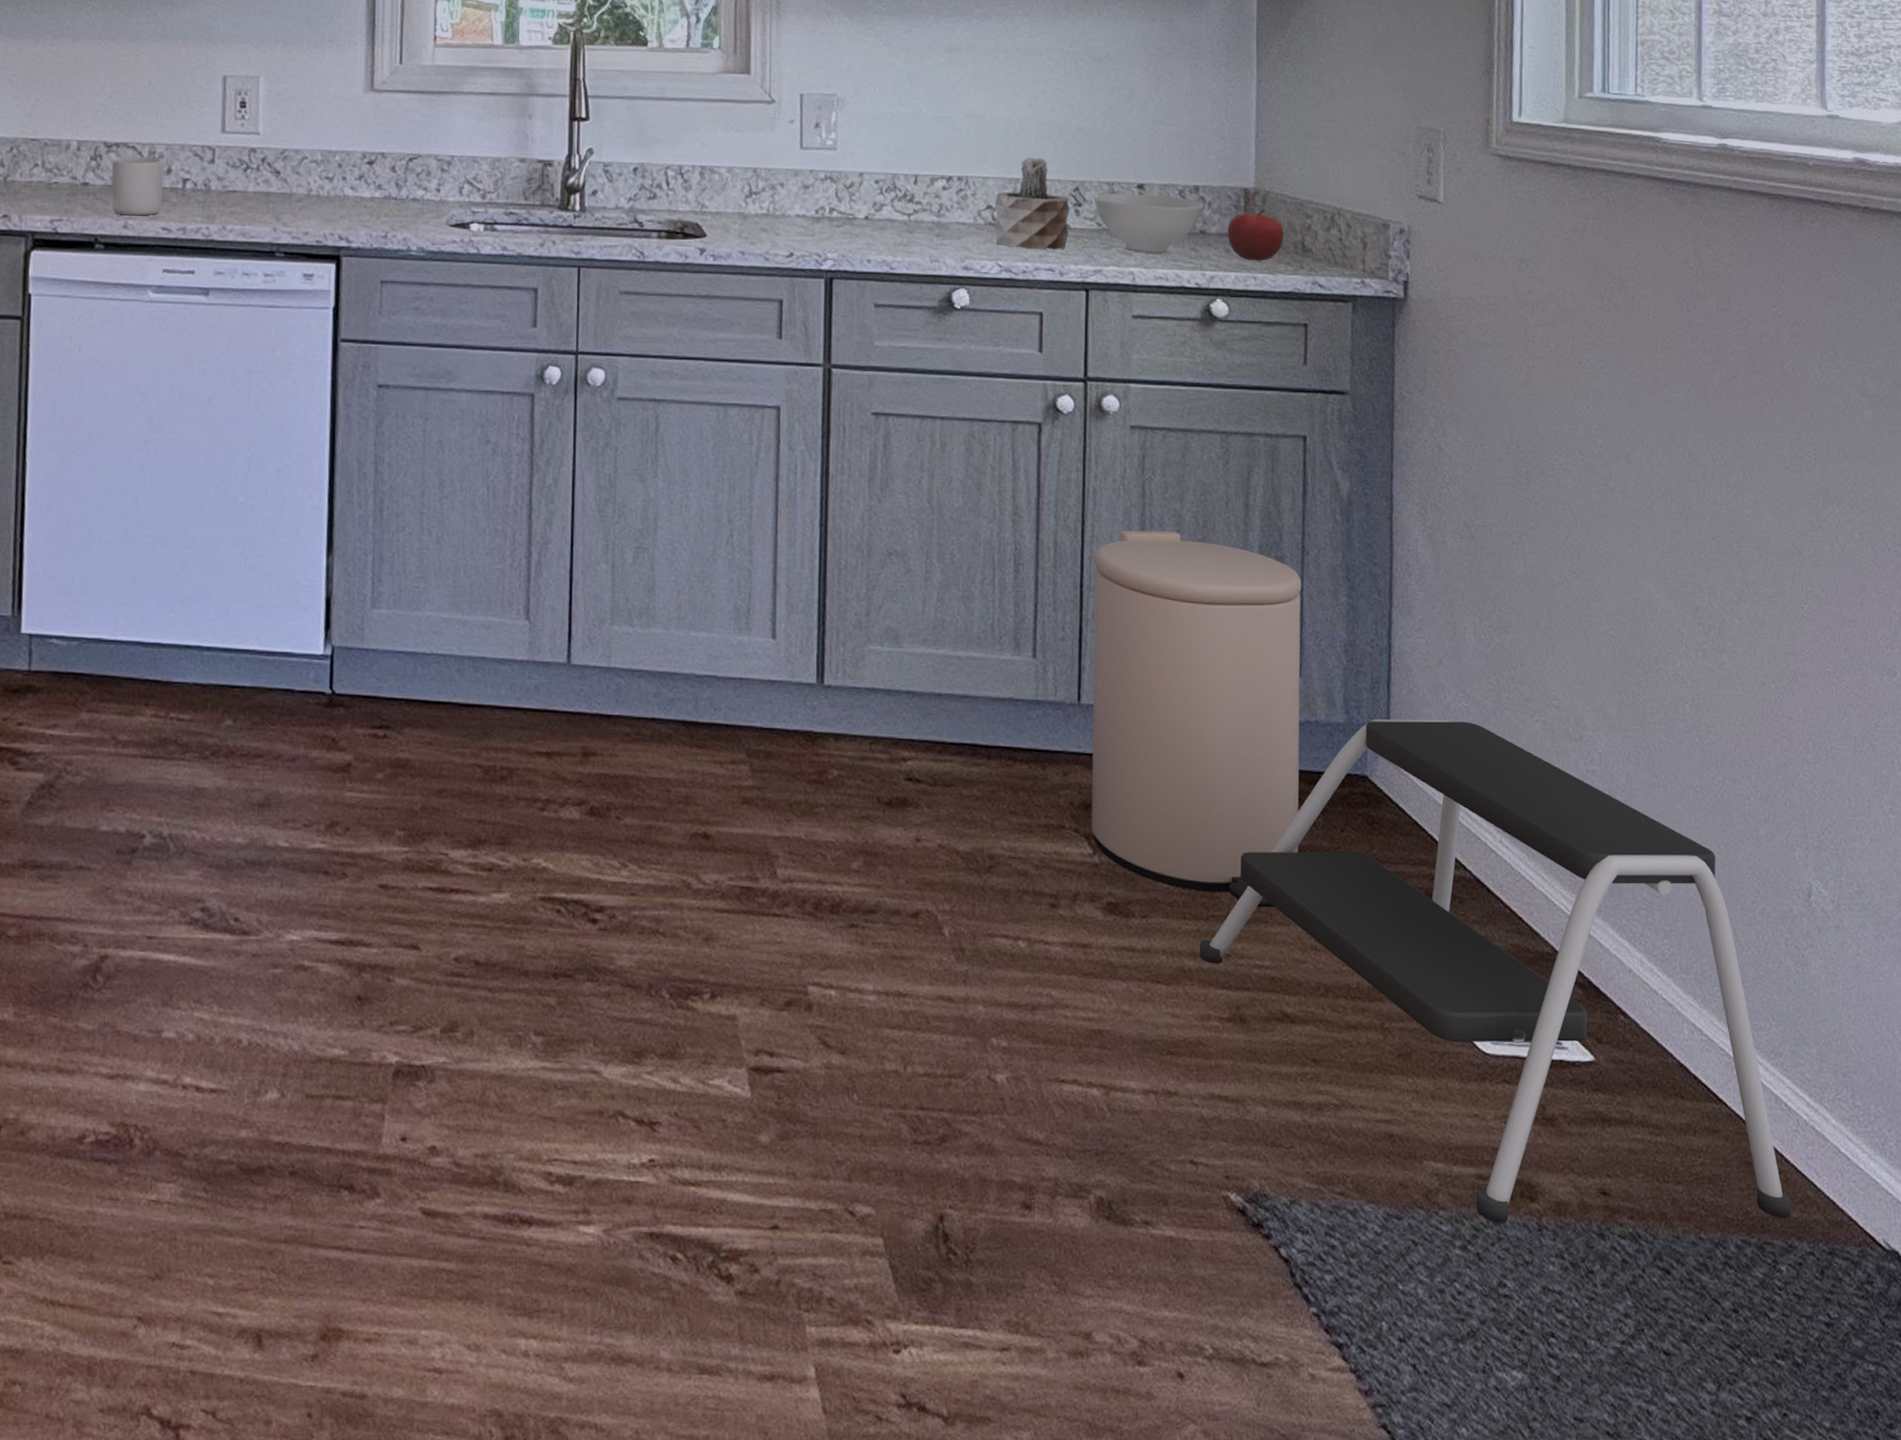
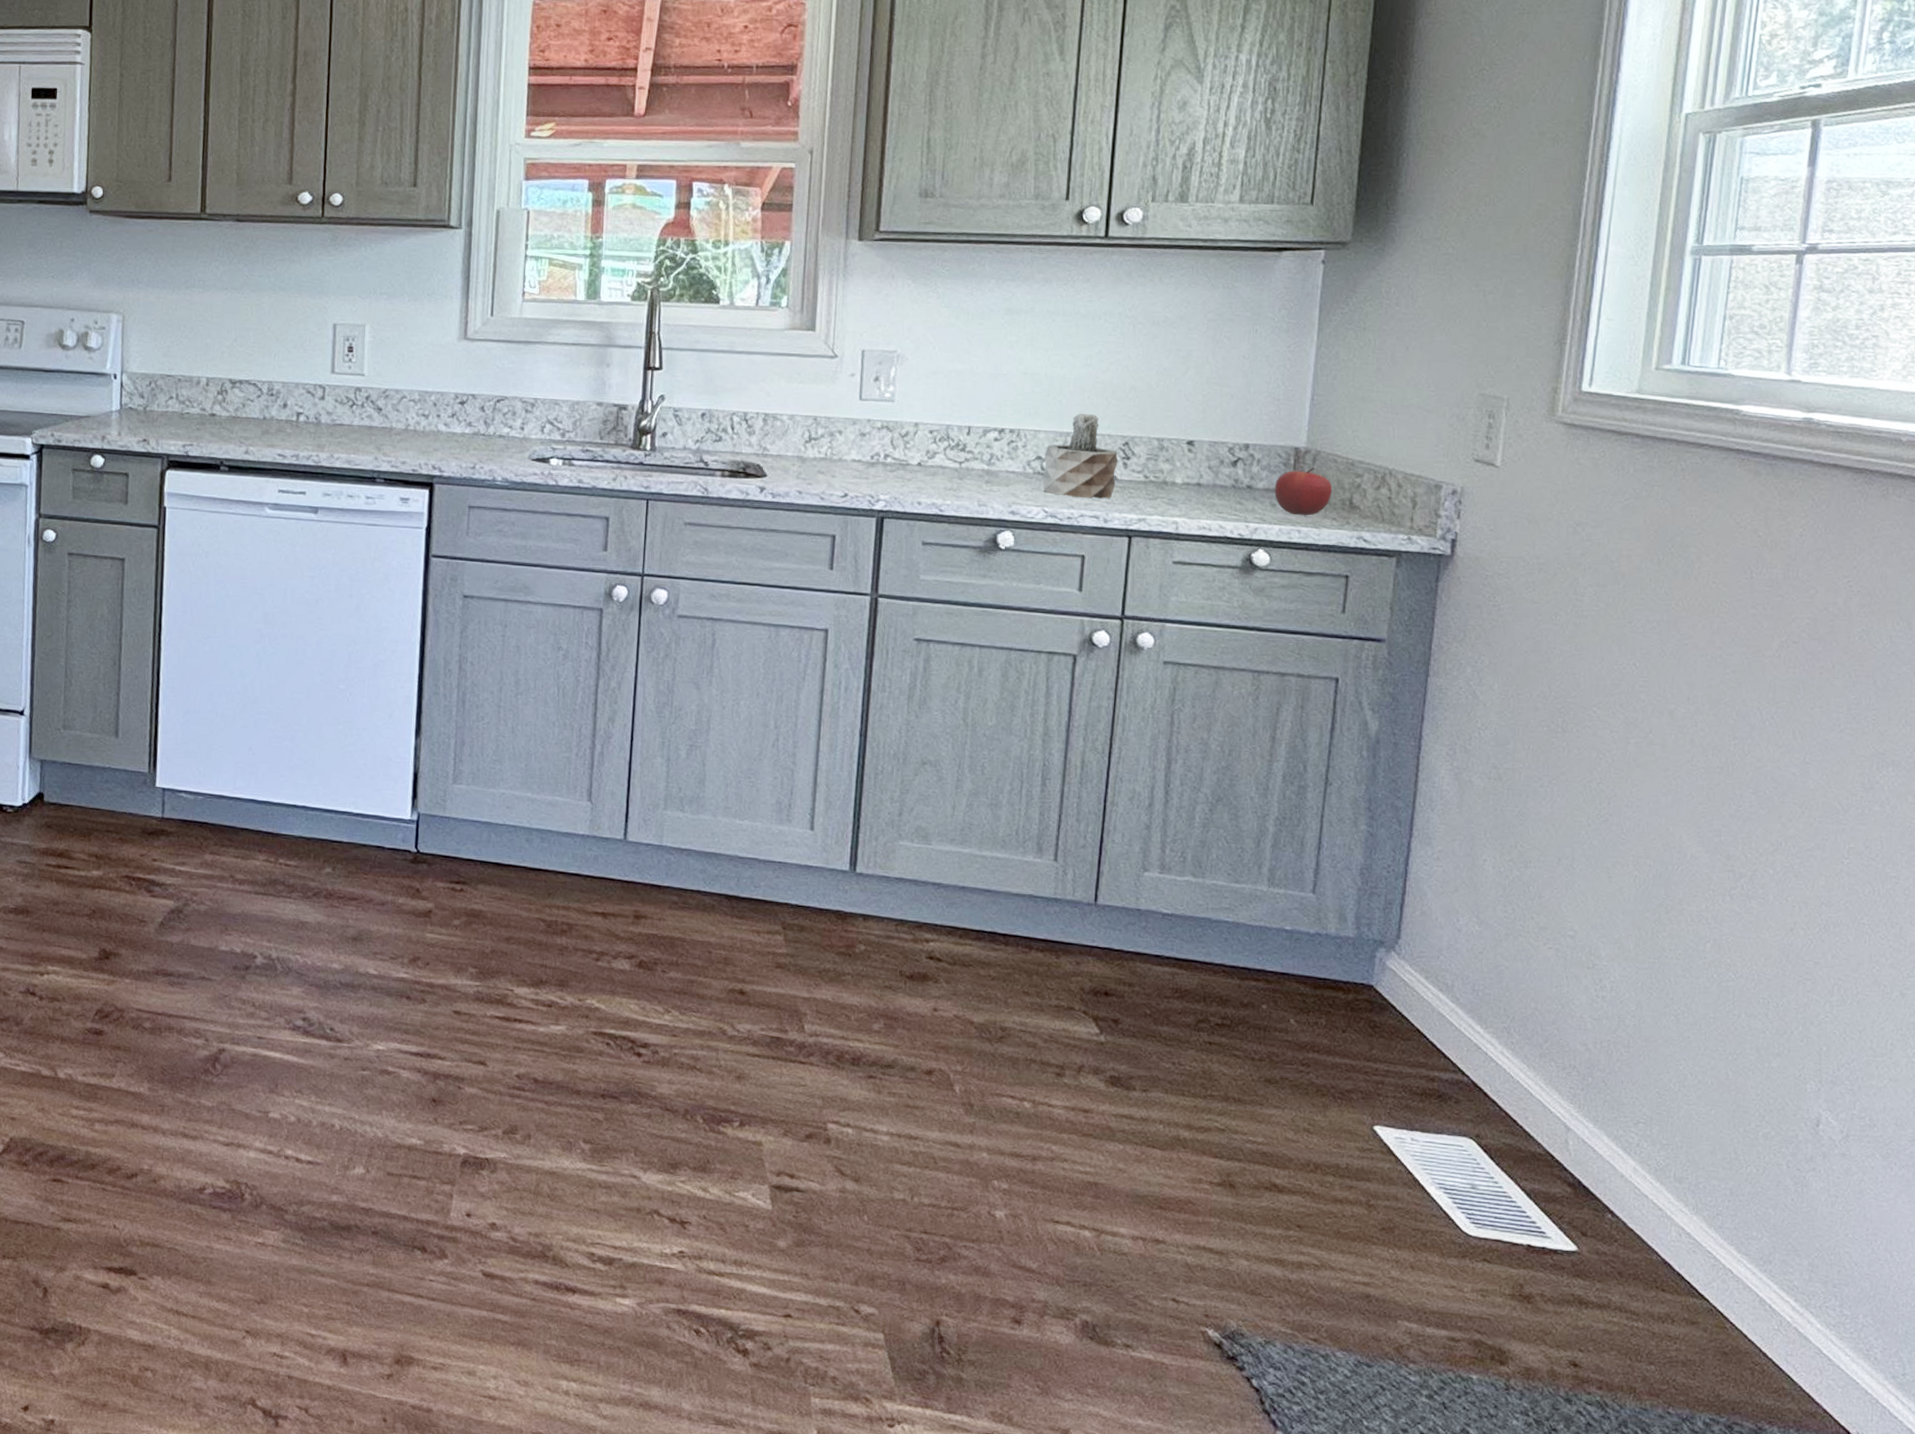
mug: present [111,156,164,216] -> none [235,392,281,444]
pedal bin: present [1091,530,1301,908] -> none [1099,754,1322,1093]
bowl: present [1093,193,1204,254] -> none [1142,448,1253,506]
step stool: present [1199,720,1792,1223] -> none [1194,936,1765,1405]

